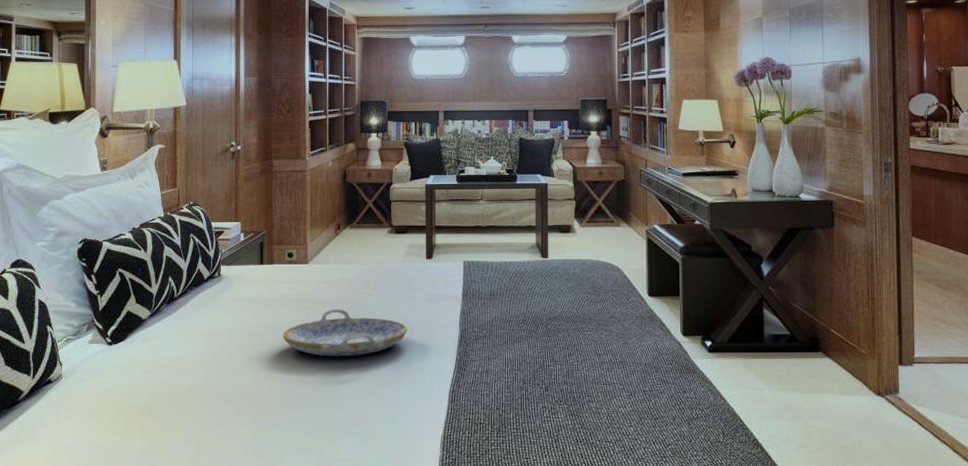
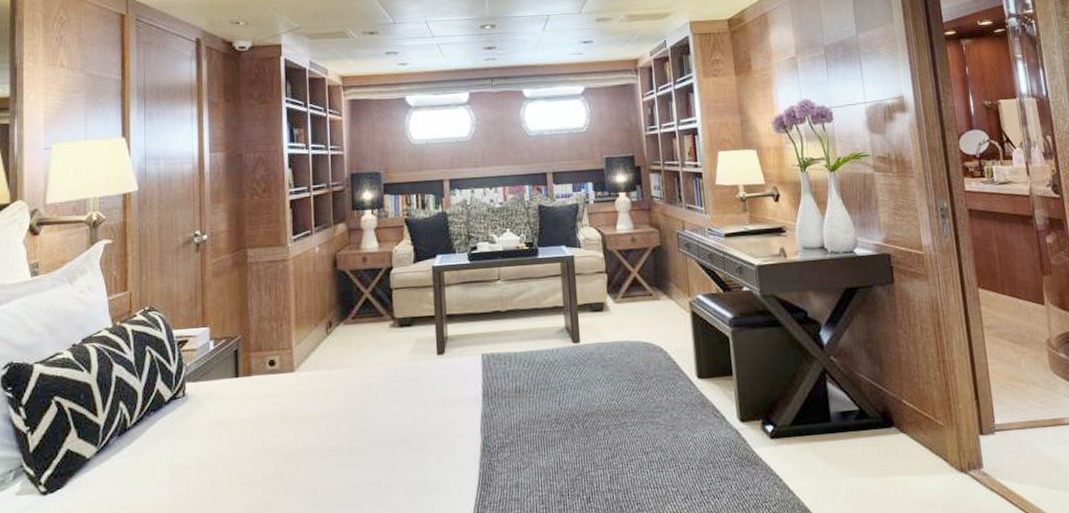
serving tray: present [282,308,408,357] -> none [265,424,419,485]

